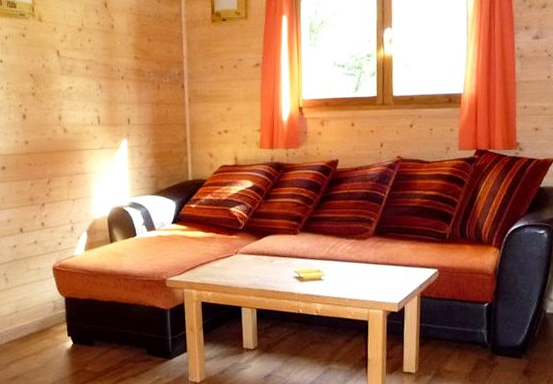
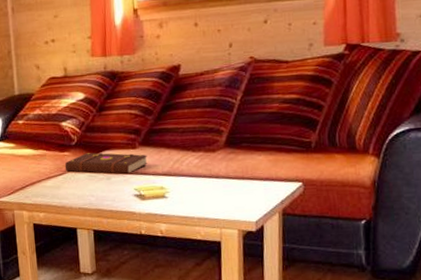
book: none [232,237,307,257] -> present [64,152,148,174]

